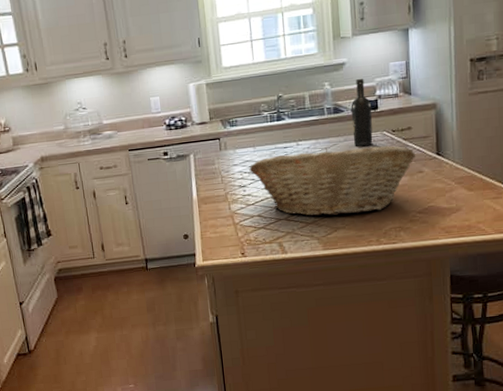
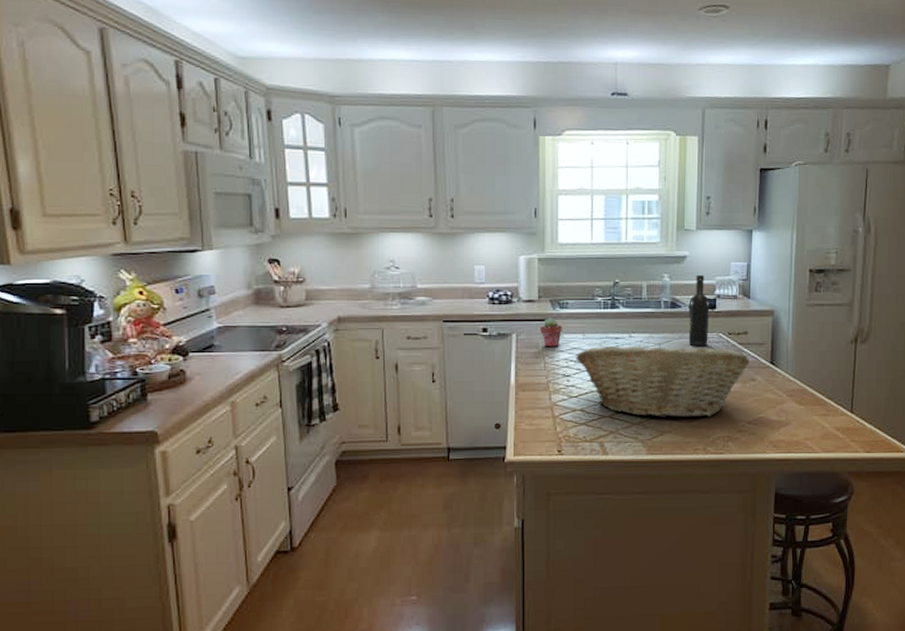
potted succulent: none [214,136,234,162] -> present [539,317,562,346]

